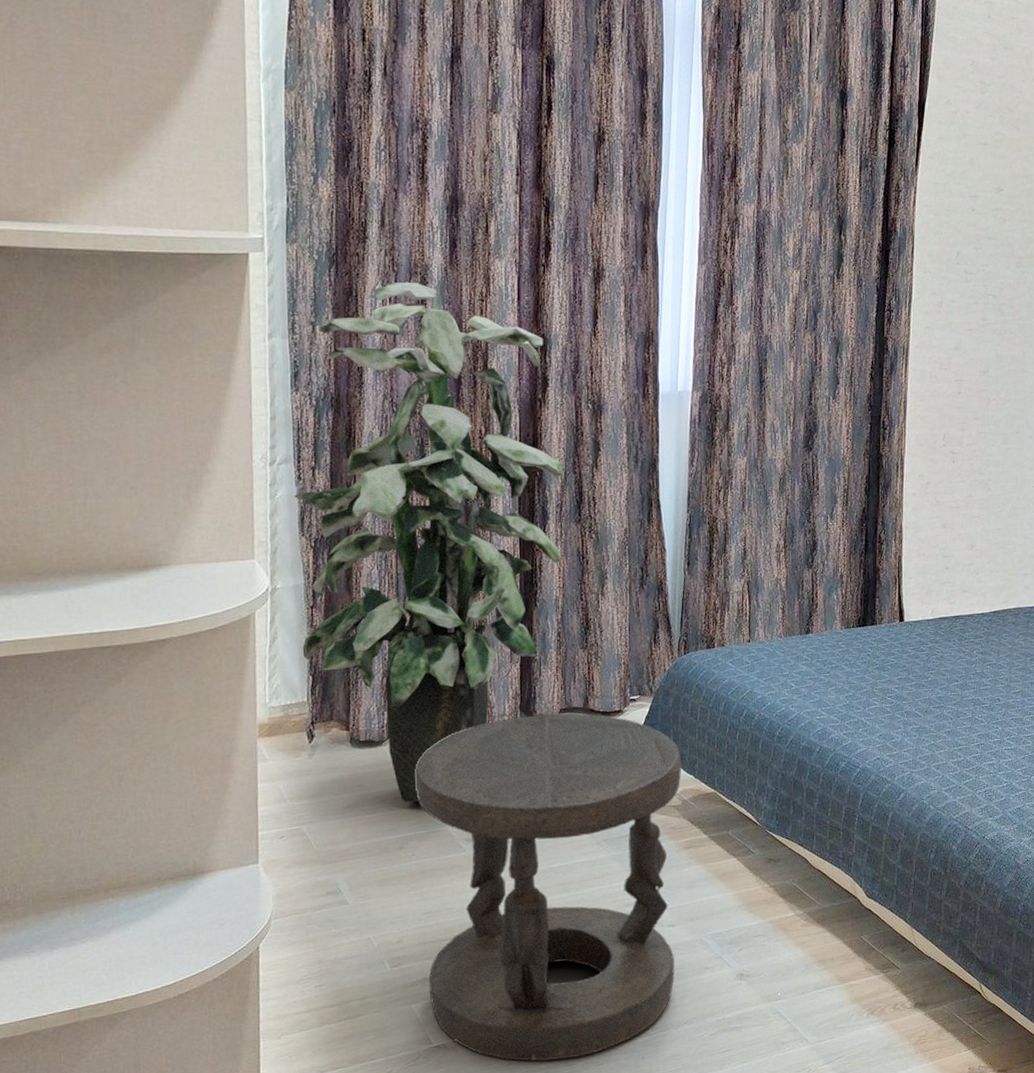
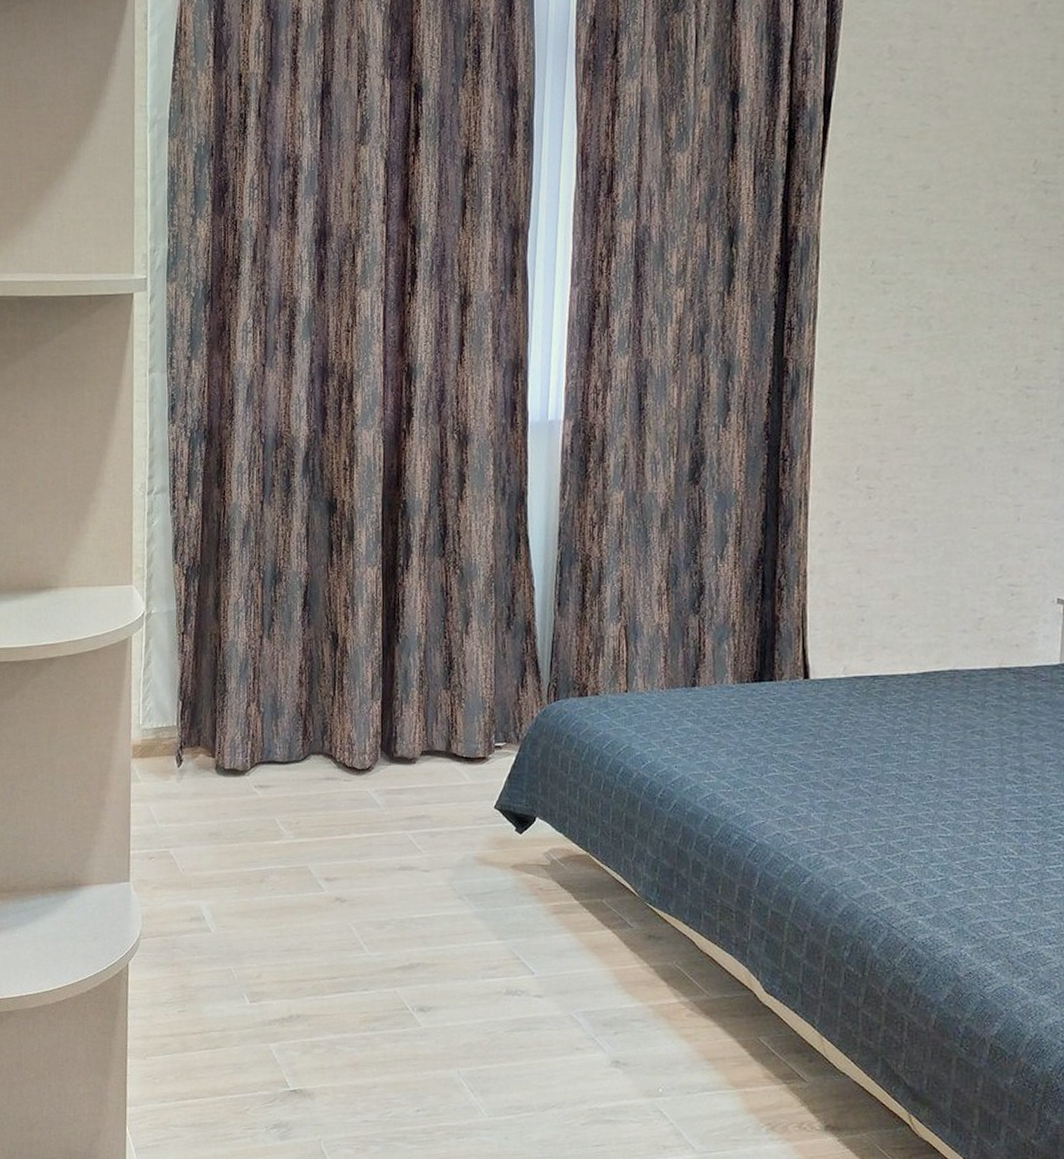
indoor plant: present [294,281,564,803] -> none [169,315,428,836]
stool: present [414,713,682,1062] -> none [275,755,550,1126]

